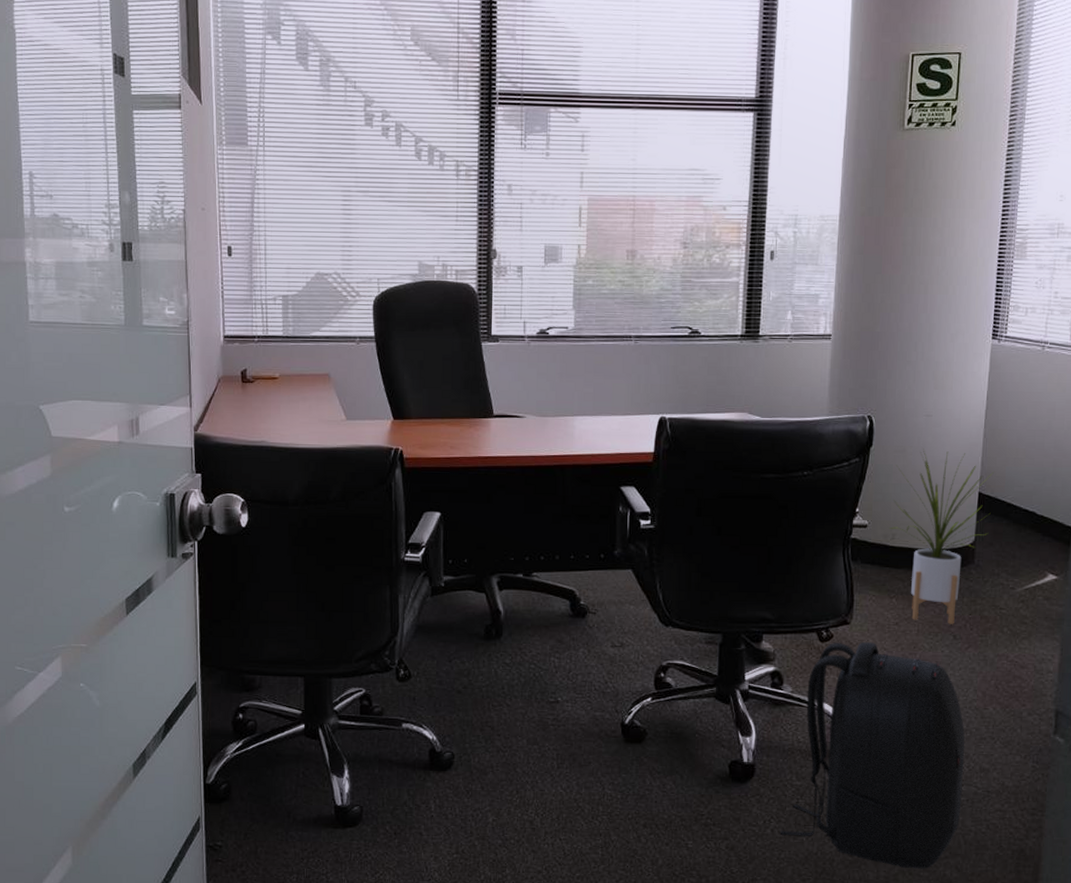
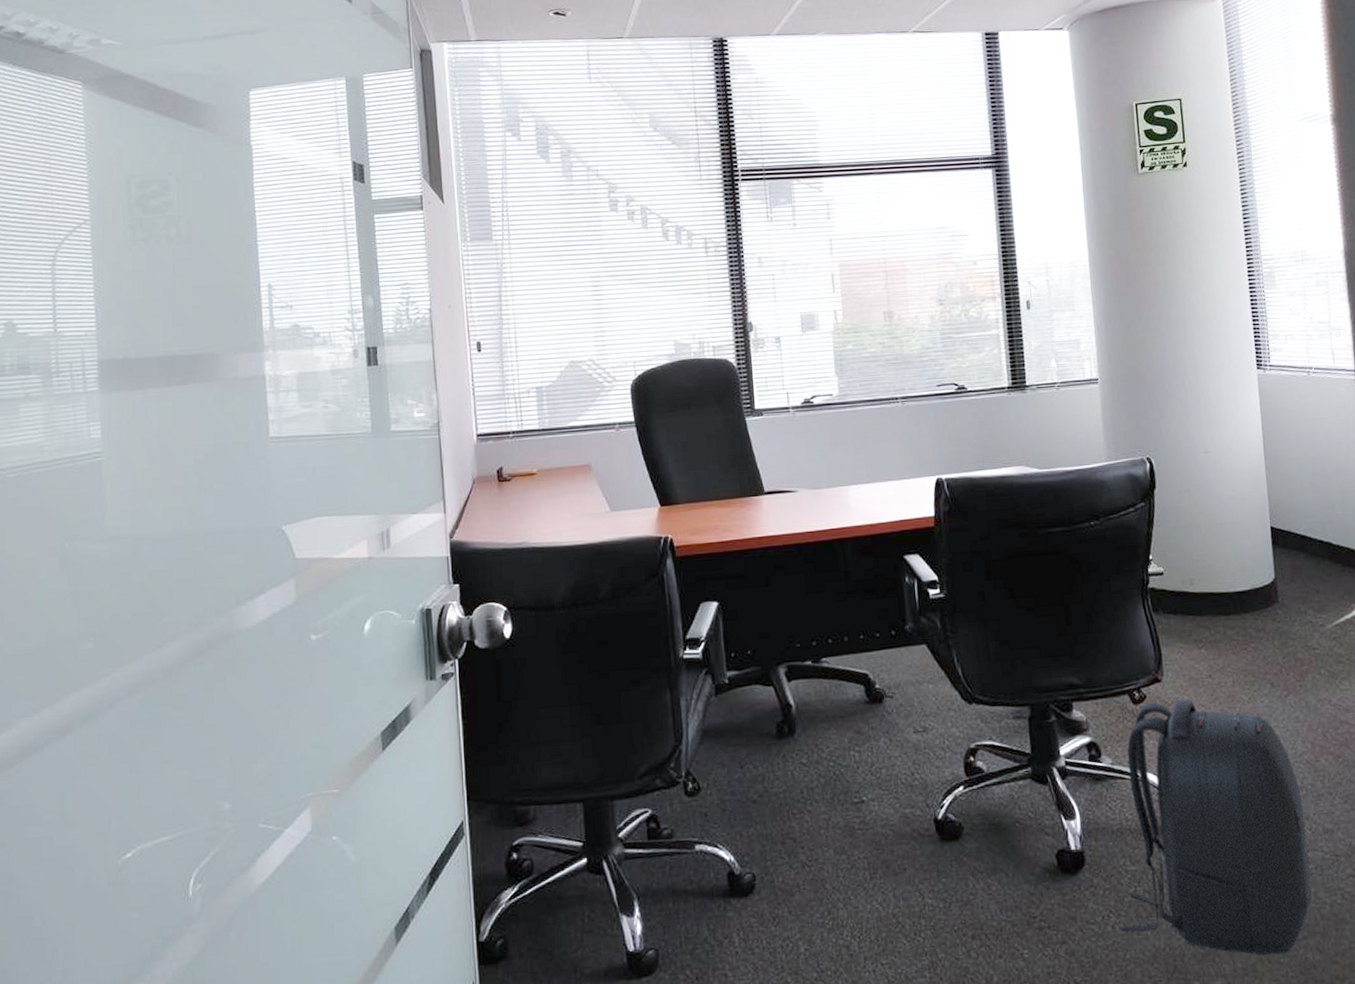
house plant: present [889,449,994,624] -> none [1183,486,1287,671]

